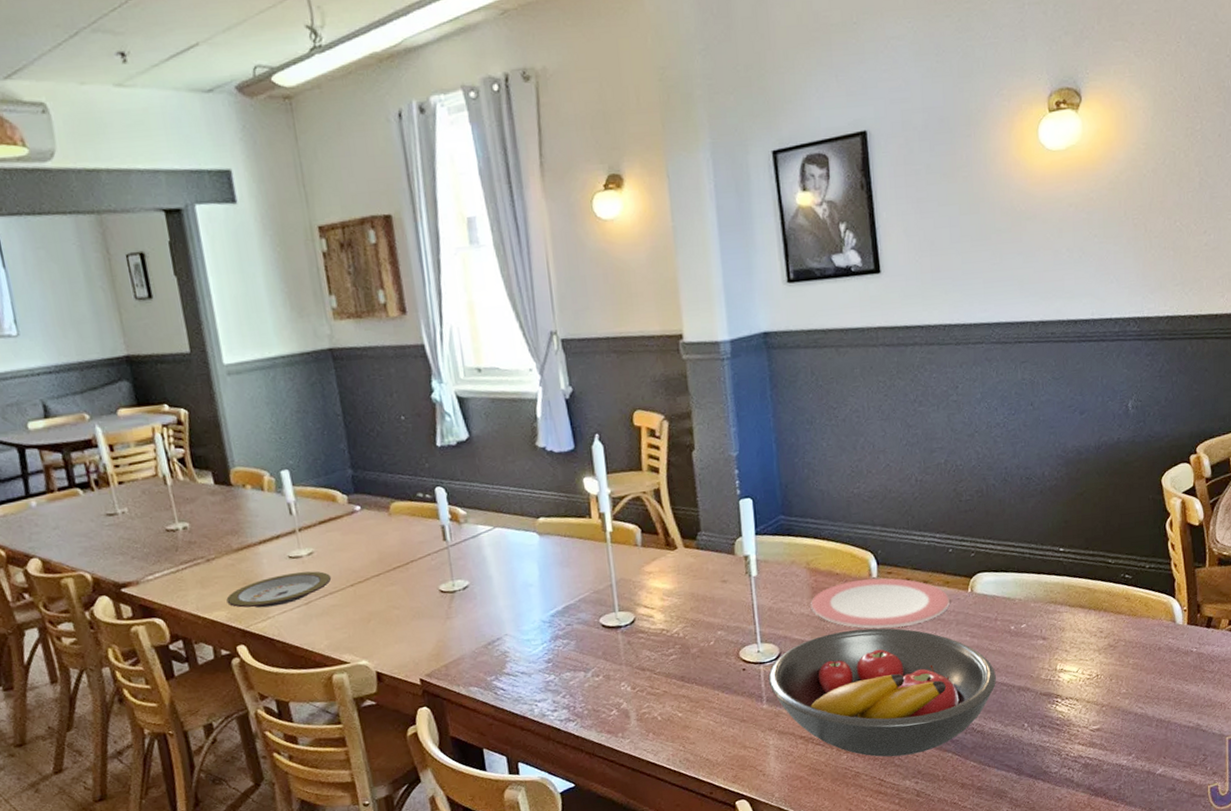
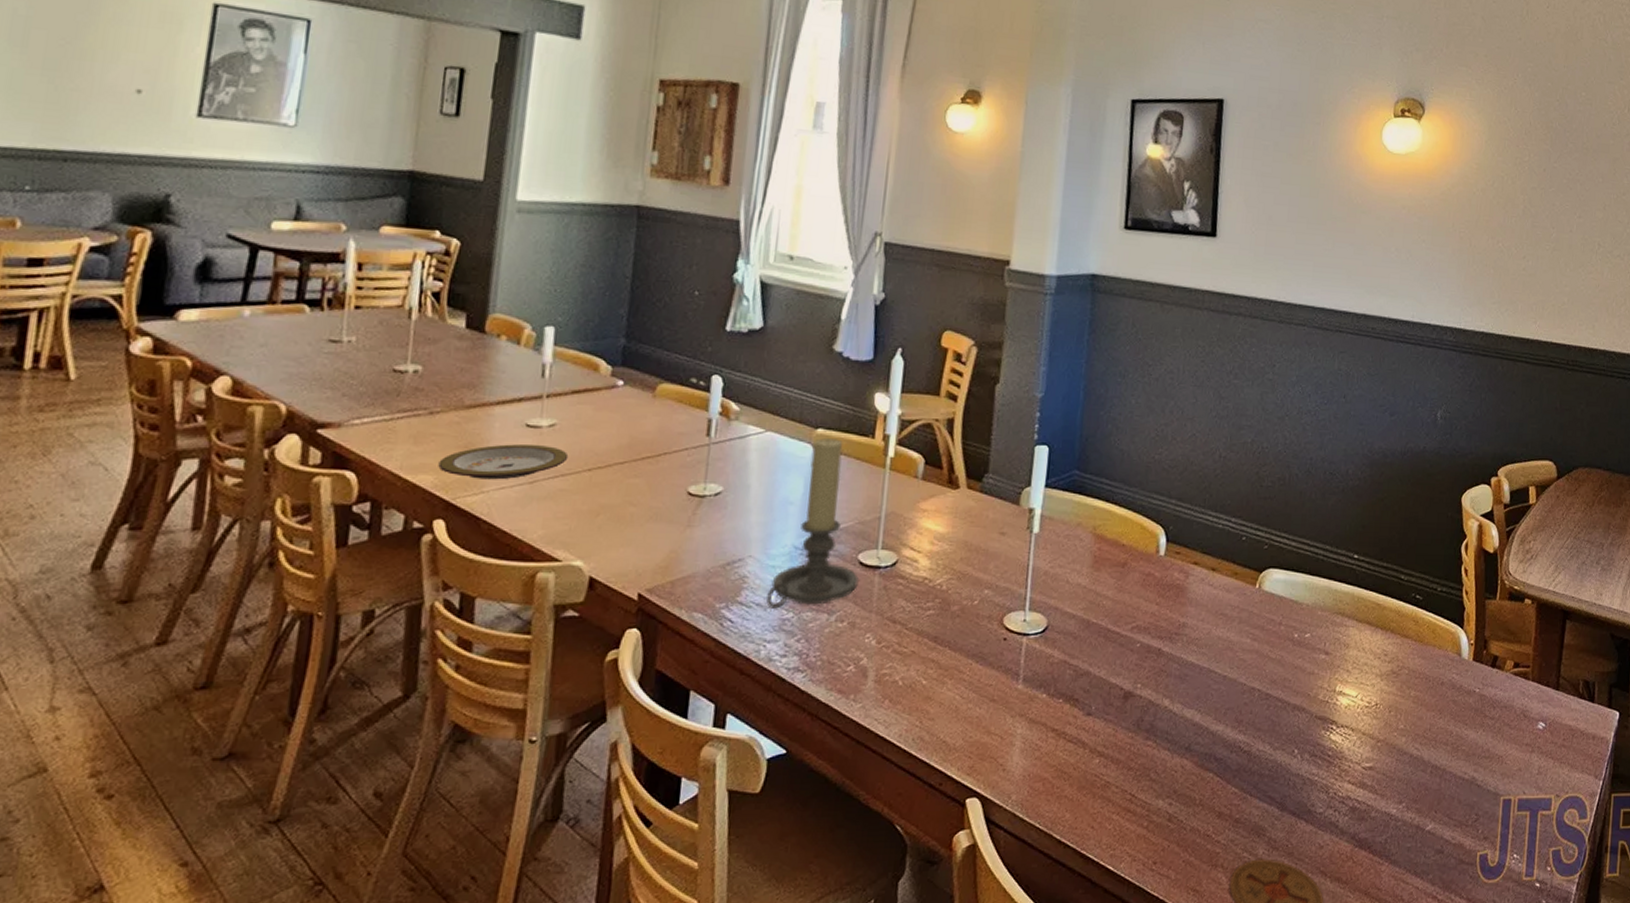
candle holder: none [528,524,605,675] -> present [766,437,859,609]
fruit bowl: present [768,628,997,757] -> none [1029,612,1273,769]
plate: present [811,578,950,629] -> none [1089,555,1236,617]

